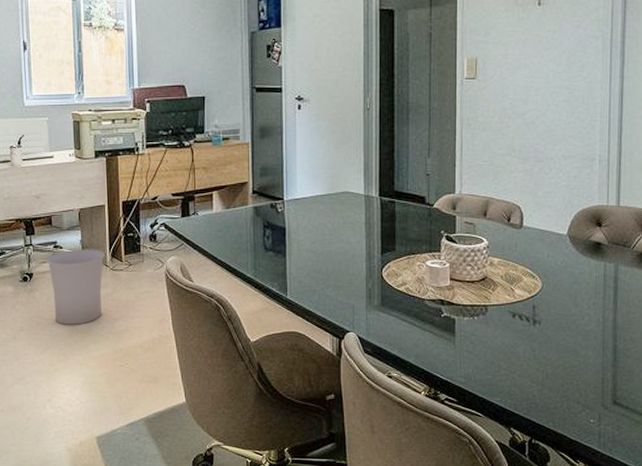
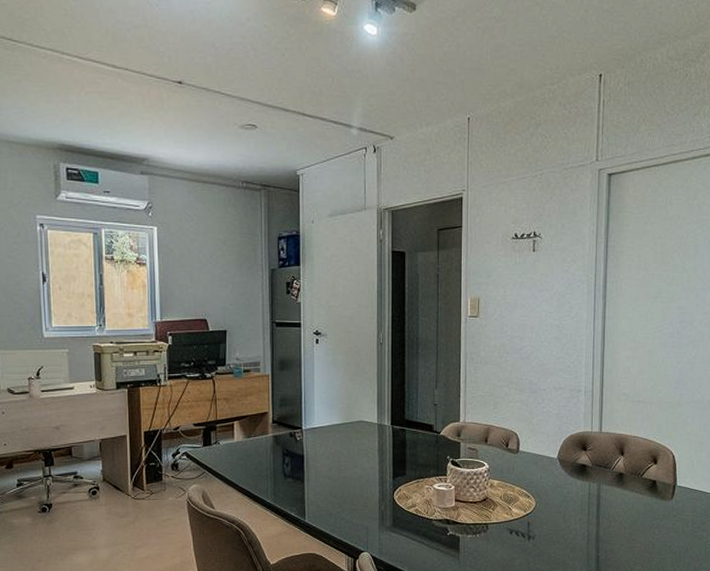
waste bin: present [47,249,105,325] -> none [66,478,127,554]

